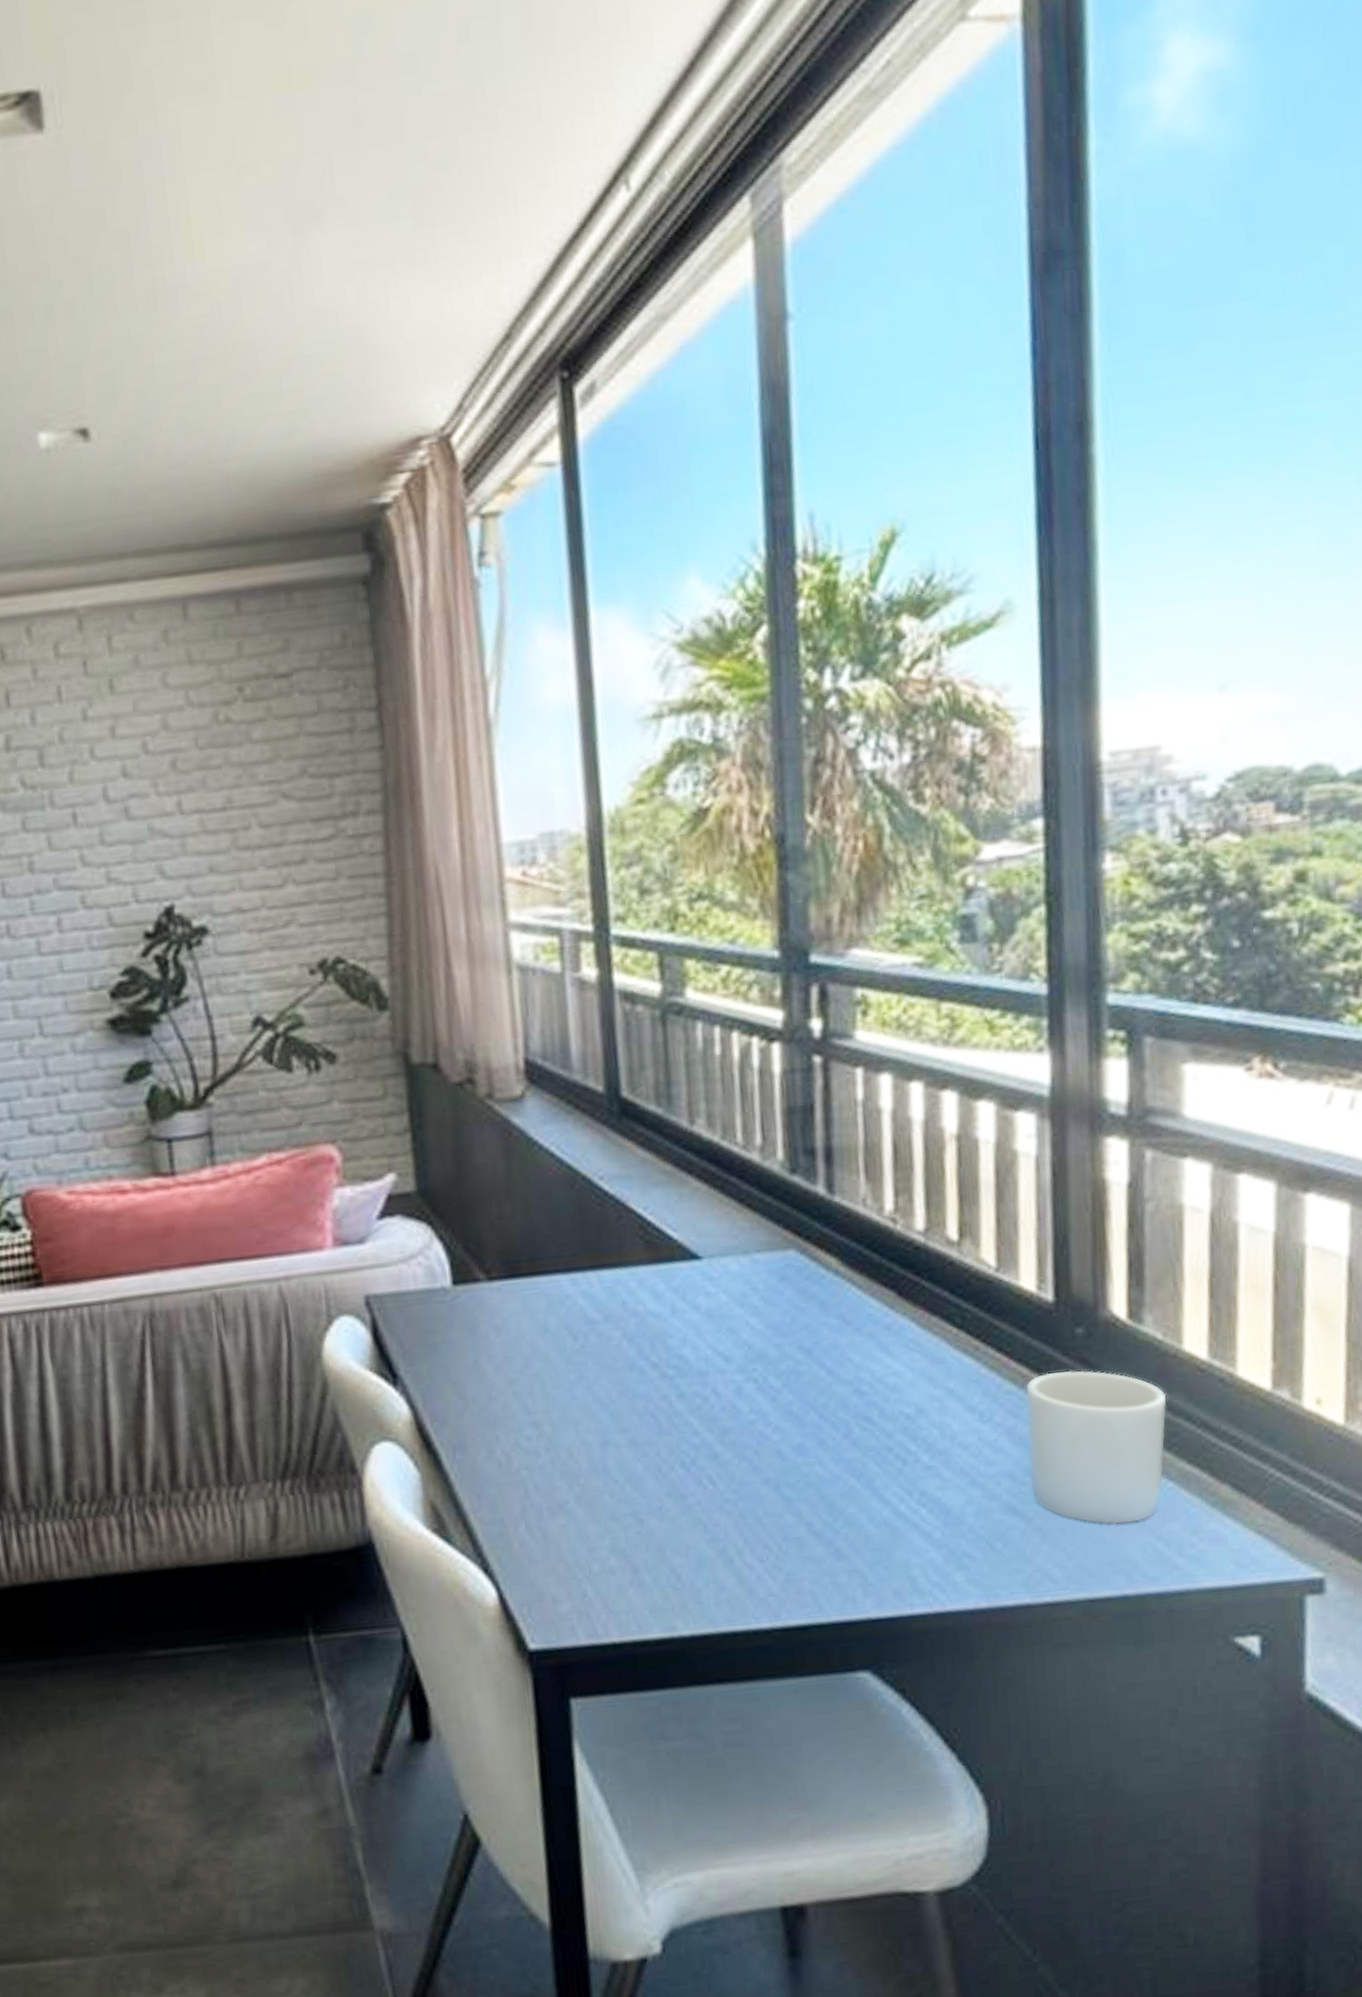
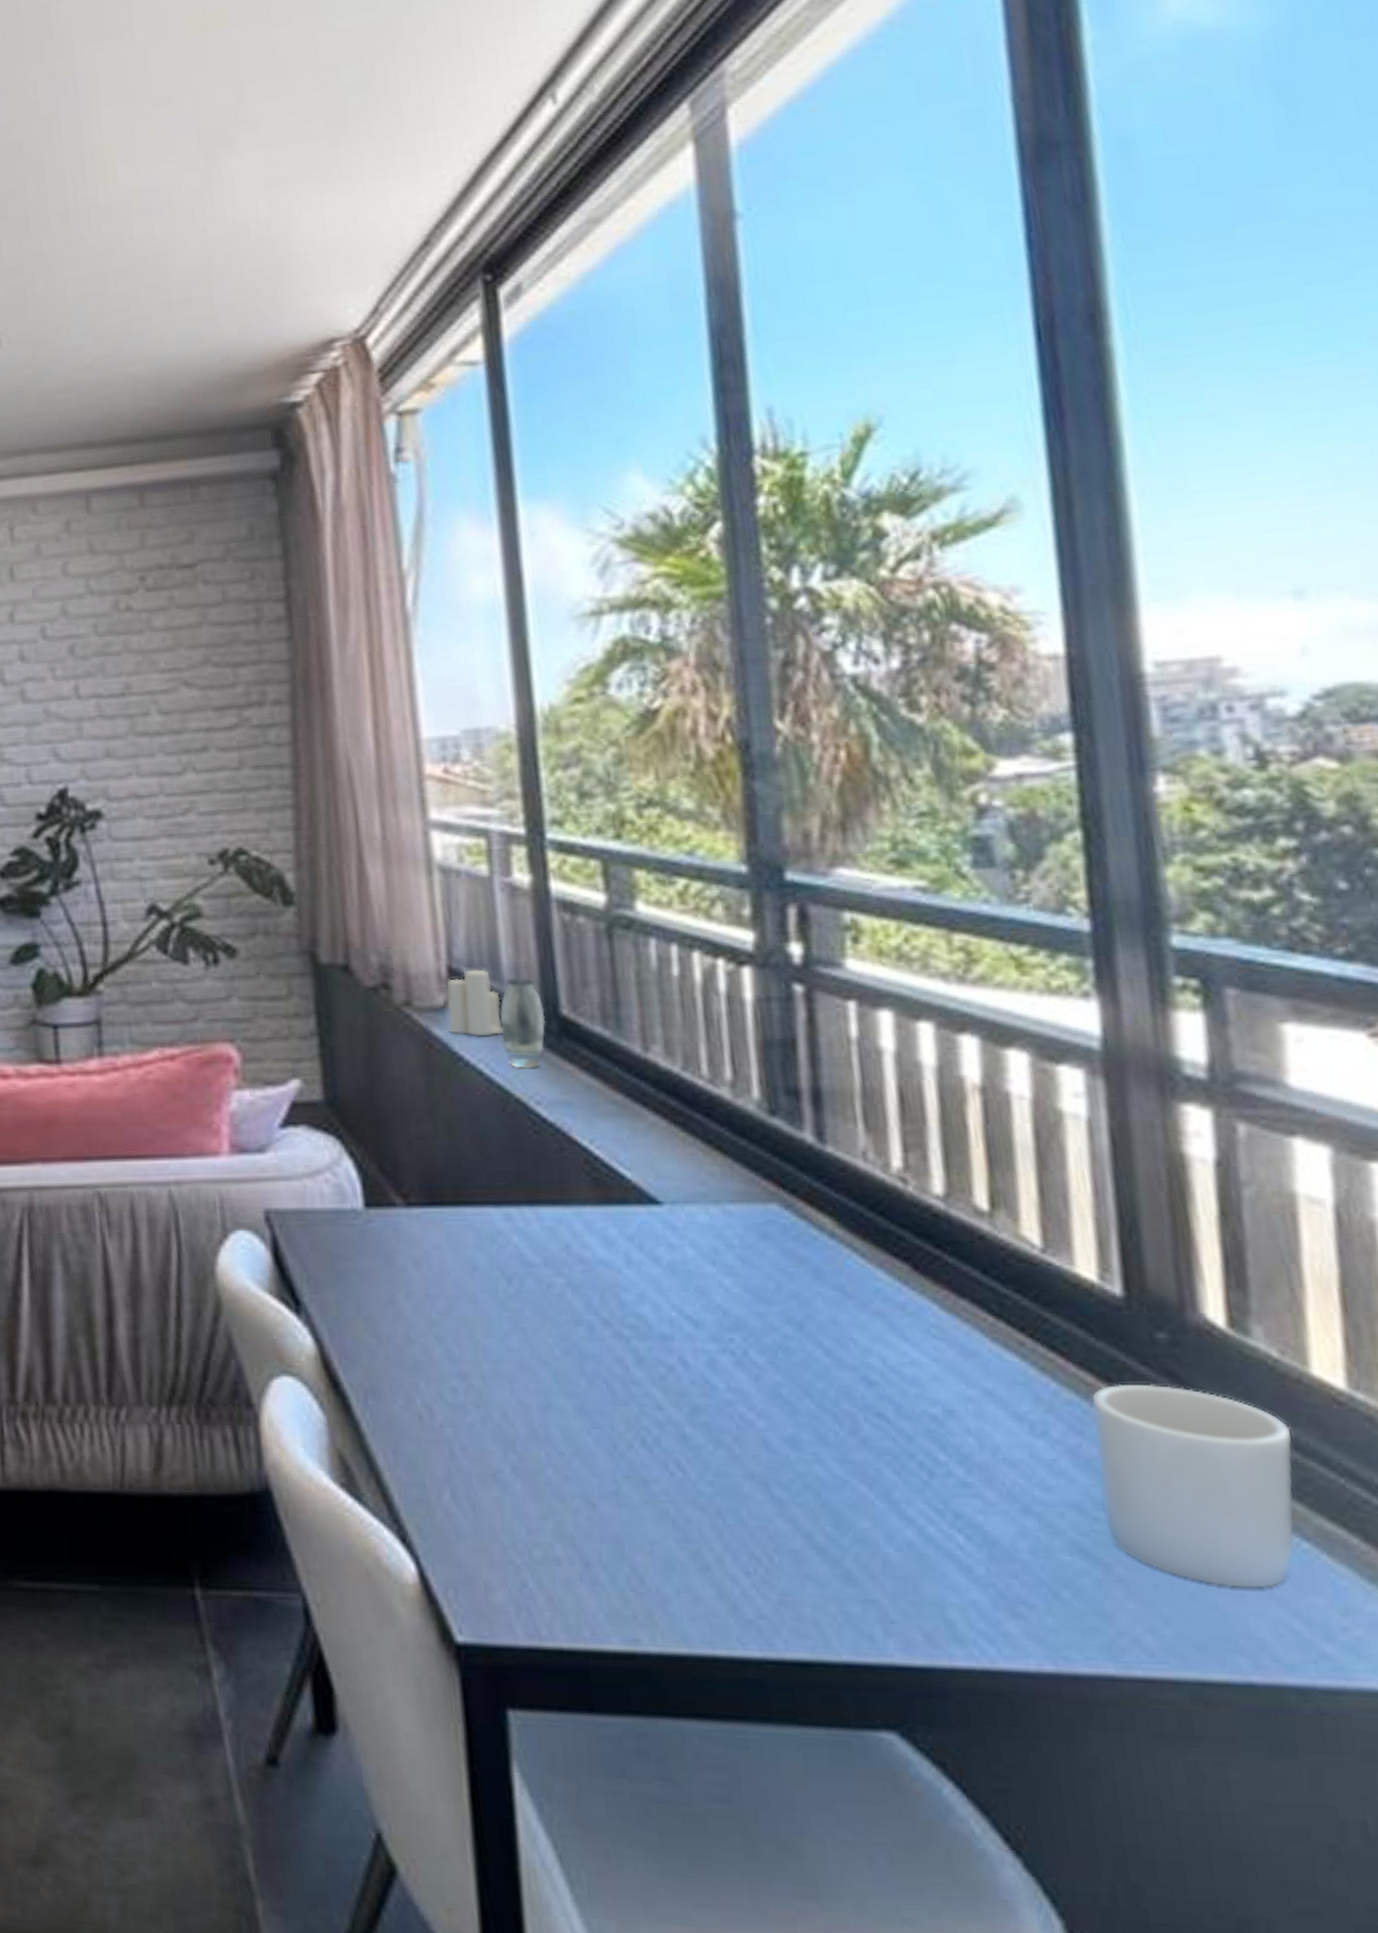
candle: none [523,1059,572,1123] -> present [446,968,503,1037]
vase: none [569,1064,609,1148] -> present [499,976,546,1068]

